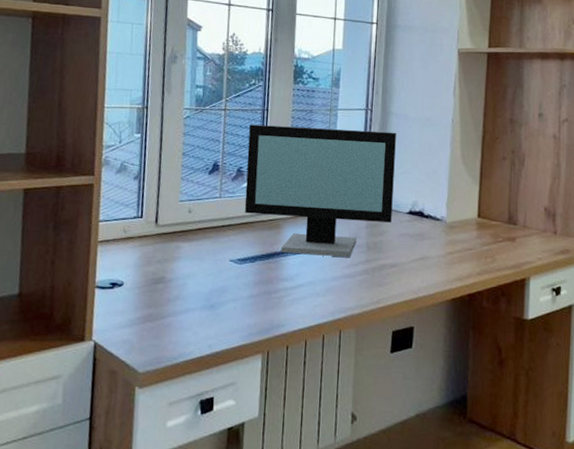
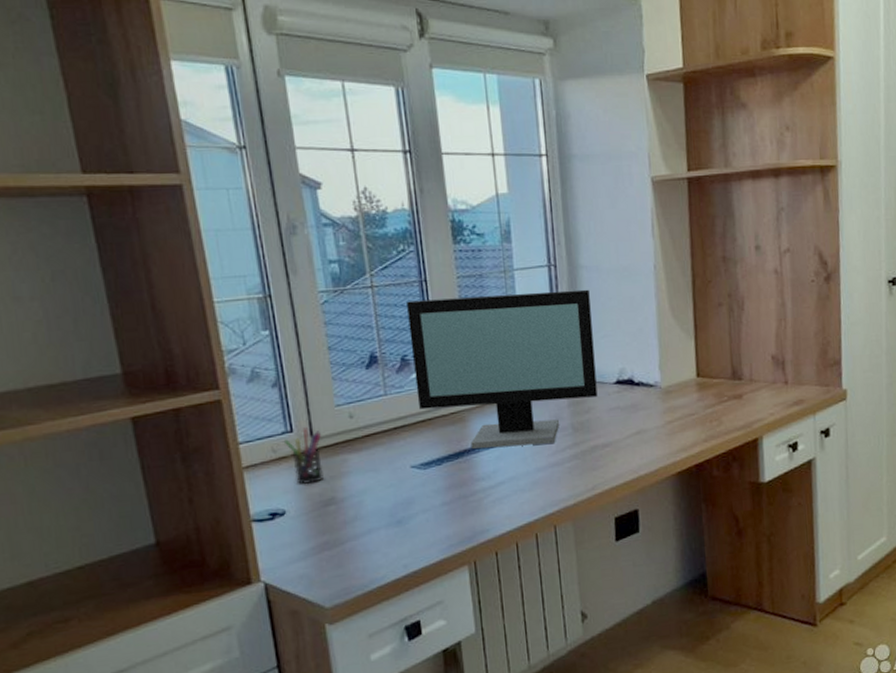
pen holder: none [133,215,165,263] -> present [283,427,323,485]

